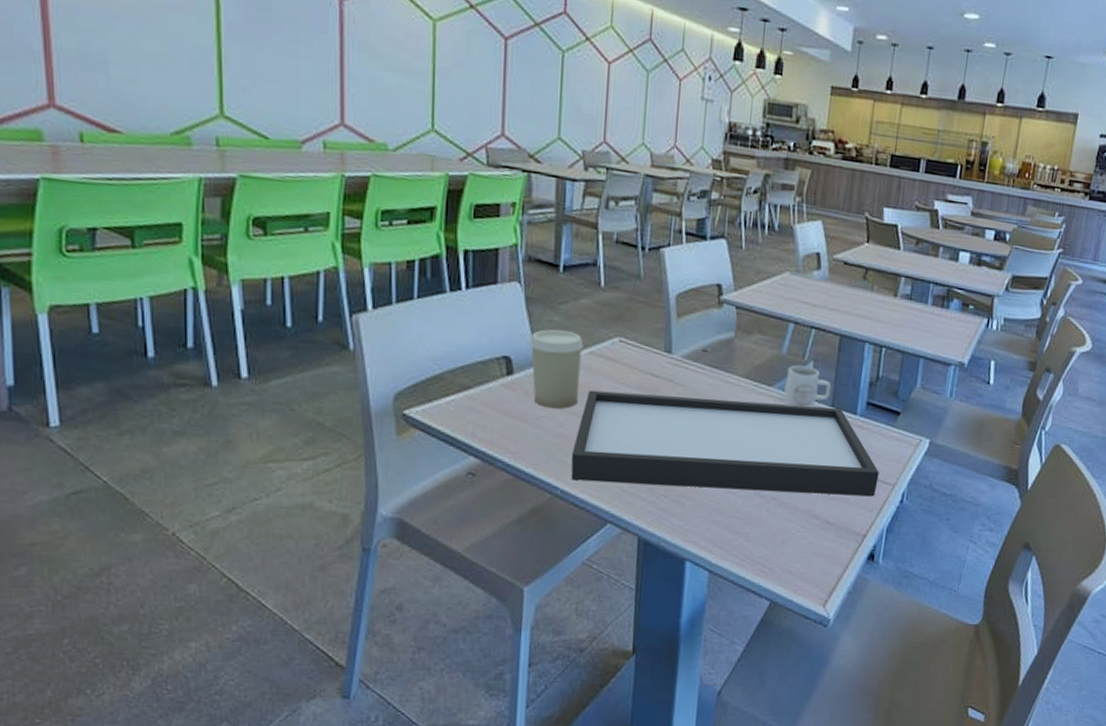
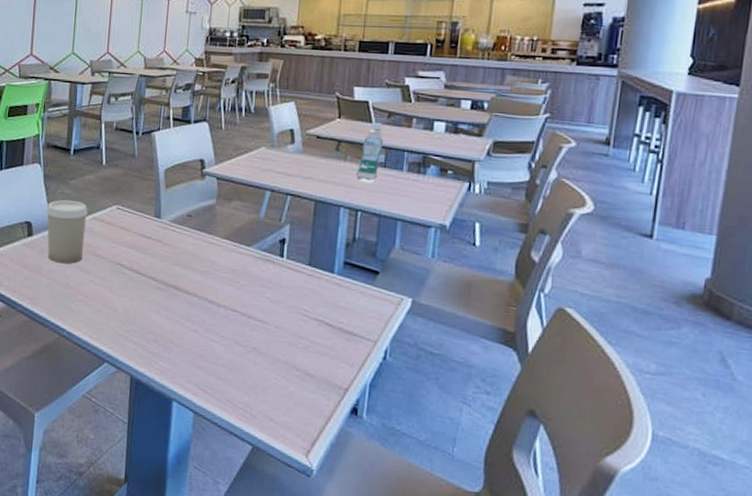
tray: present [571,390,879,497] -> none [75,248,360,352]
mug: present [783,365,832,408] -> none [262,227,308,267]
bottle: none [882,249,911,317] -> present [357,122,384,183]

